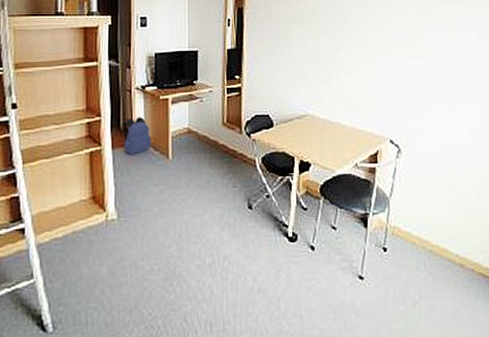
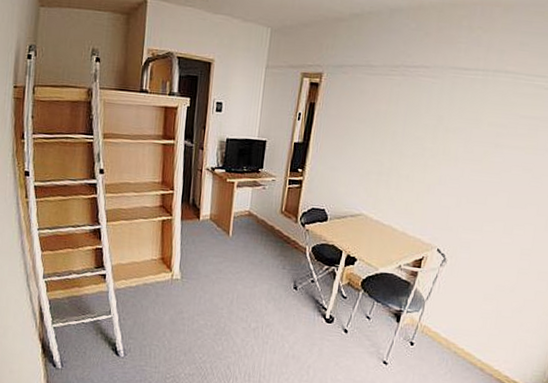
backpack: present [124,117,151,155] -> none [191,195,216,228]

